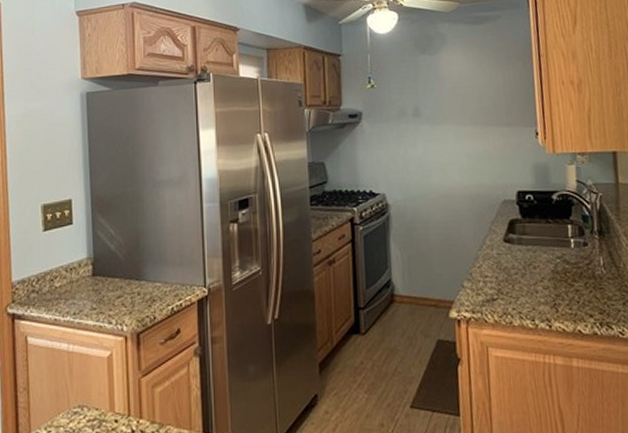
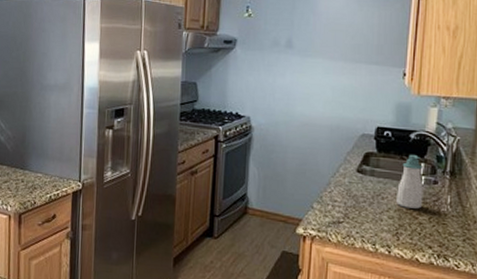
soap bottle: none [548,216,576,275] -> present [396,154,423,209]

